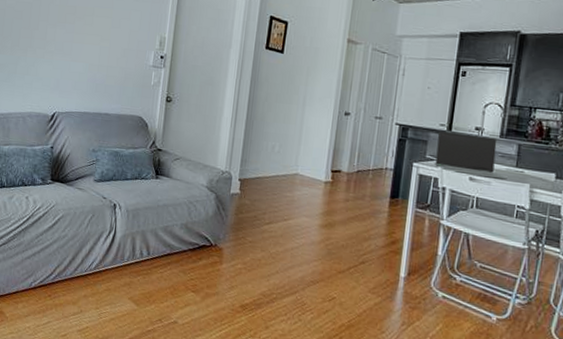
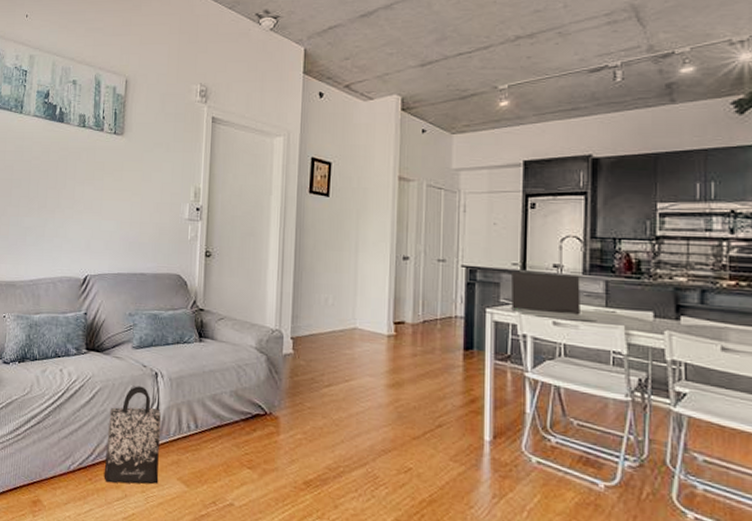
shopping bag: none [62,215,117,302] -> present [104,386,161,484]

